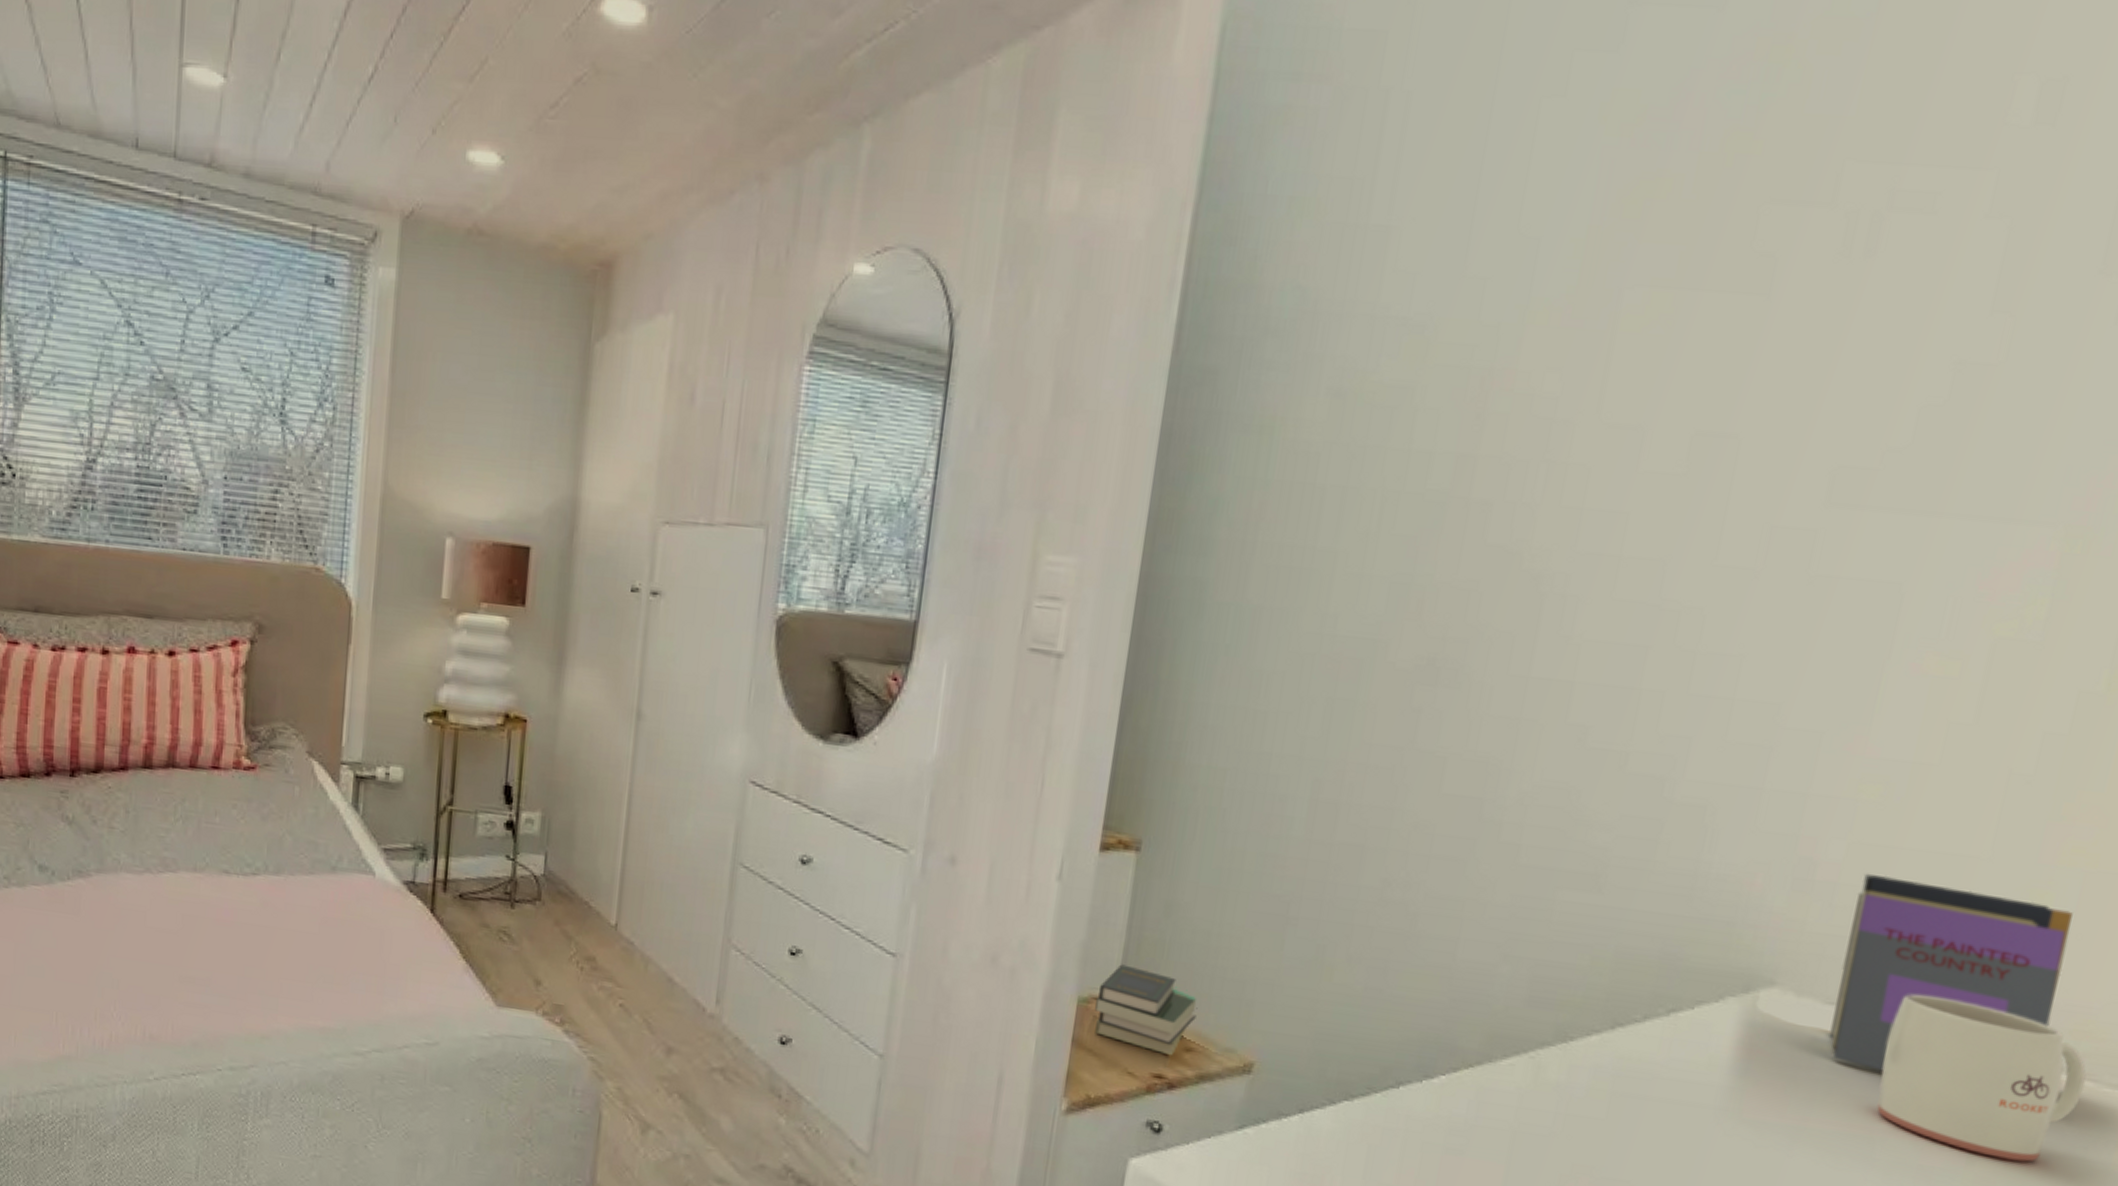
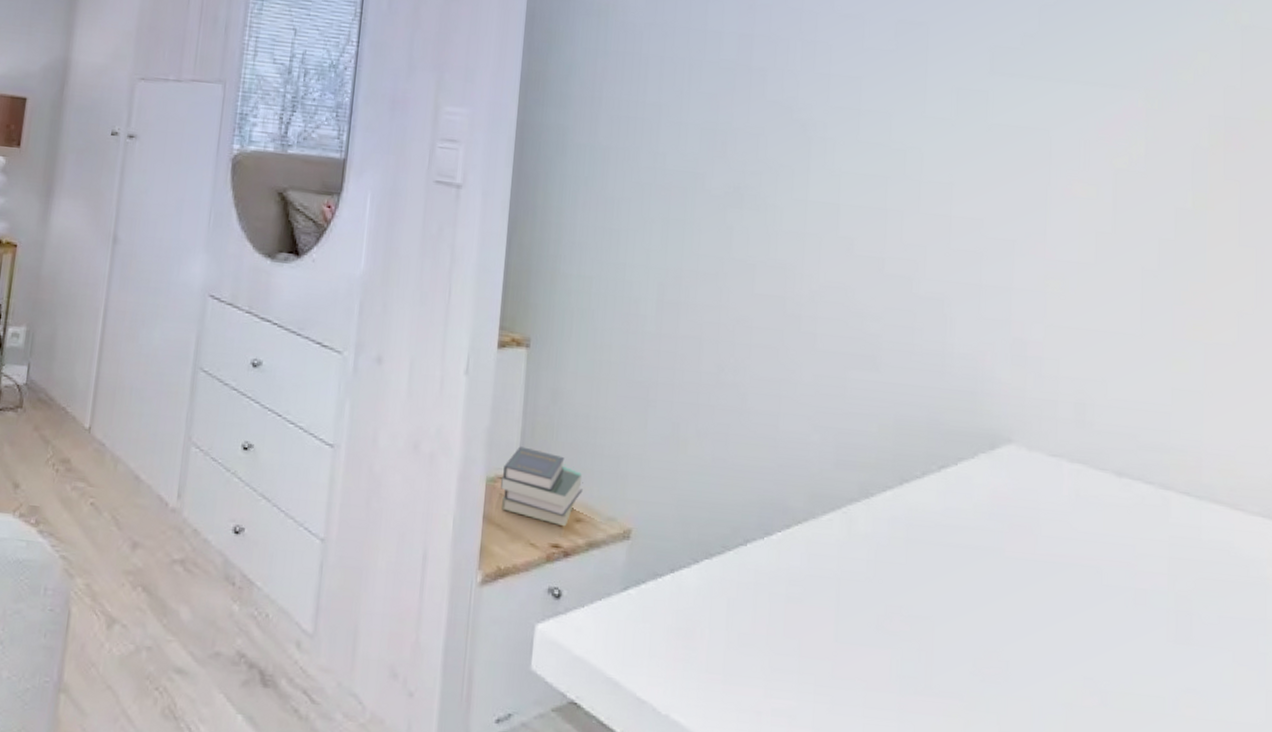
books: present [1829,873,2073,1072] -> none [1055,349,1205,510]
mug: present [1876,993,2086,1162] -> none [1096,445,1237,581]

